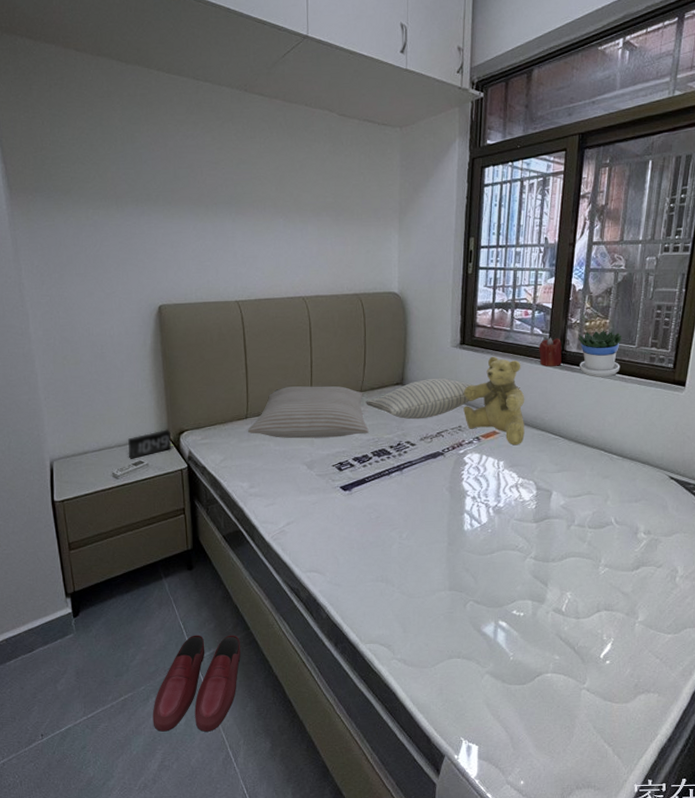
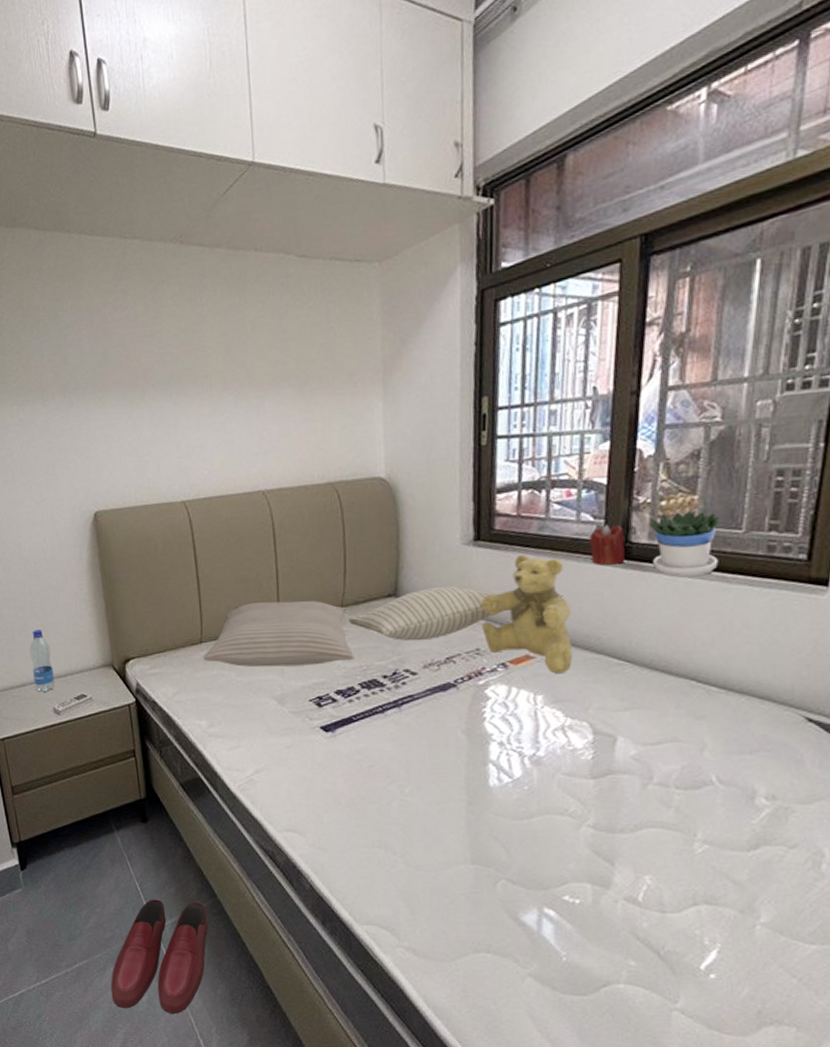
bottle: none [93,405,115,460] -> present [30,630,55,693]
alarm clock: present [127,429,171,460] -> none [67,657,116,693]

